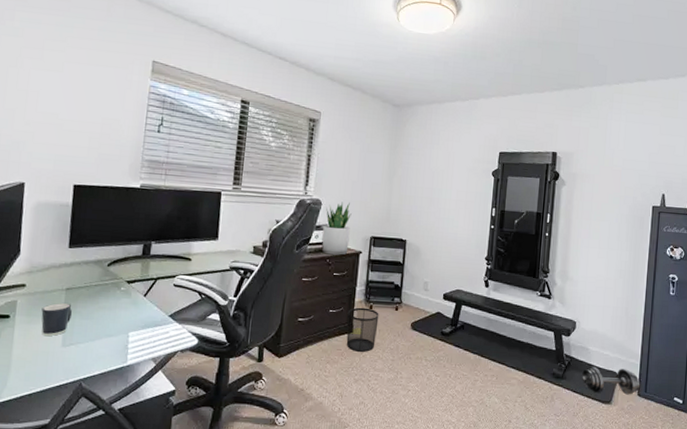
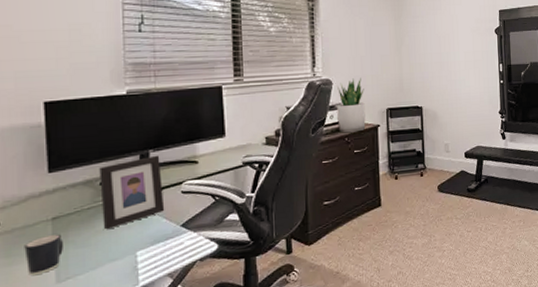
picture frame: none [105,247,160,308] -> present [99,155,165,230]
waste bin: present [346,307,379,352] -> none [373,179,406,224]

